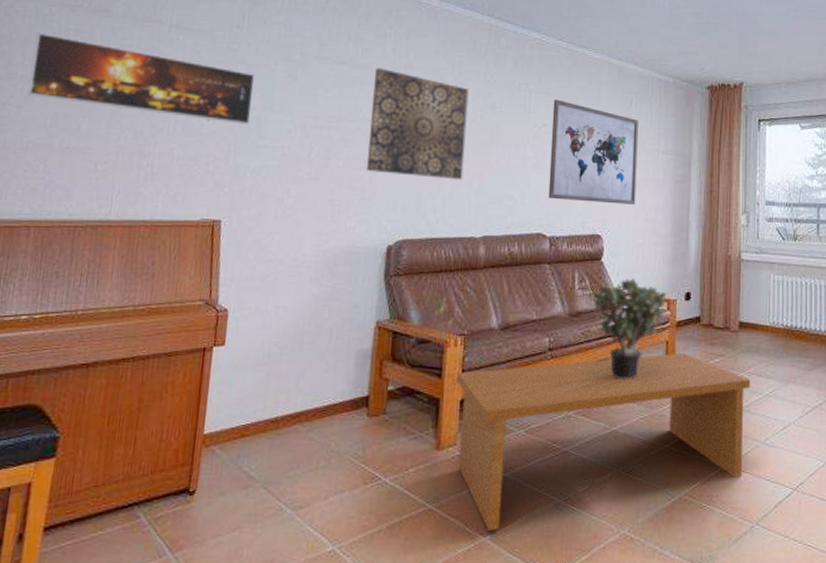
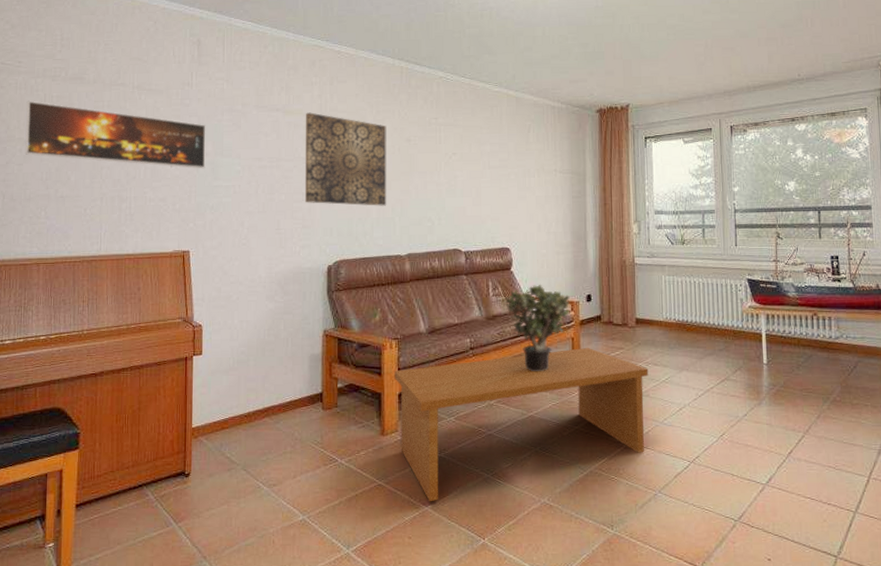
wall art: present [548,99,639,206] -> none [460,130,538,221]

